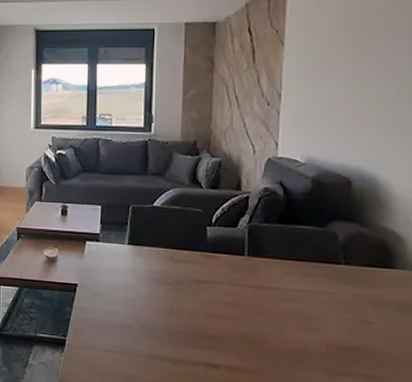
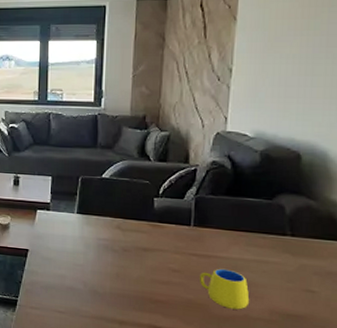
mug: none [255,300,306,344] -> present [200,268,250,310]

